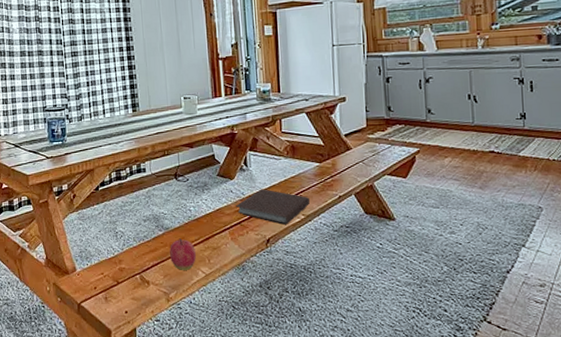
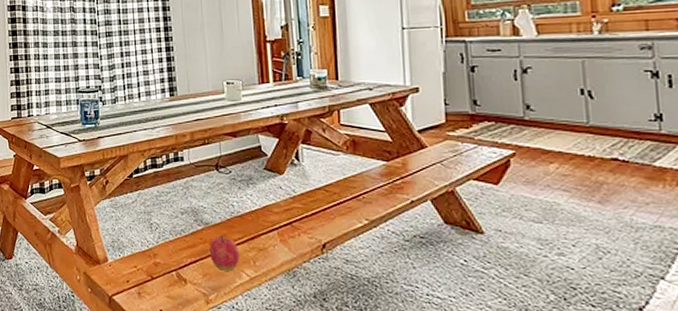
notebook: present [236,189,311,225] -> none [285,187,376,229]

